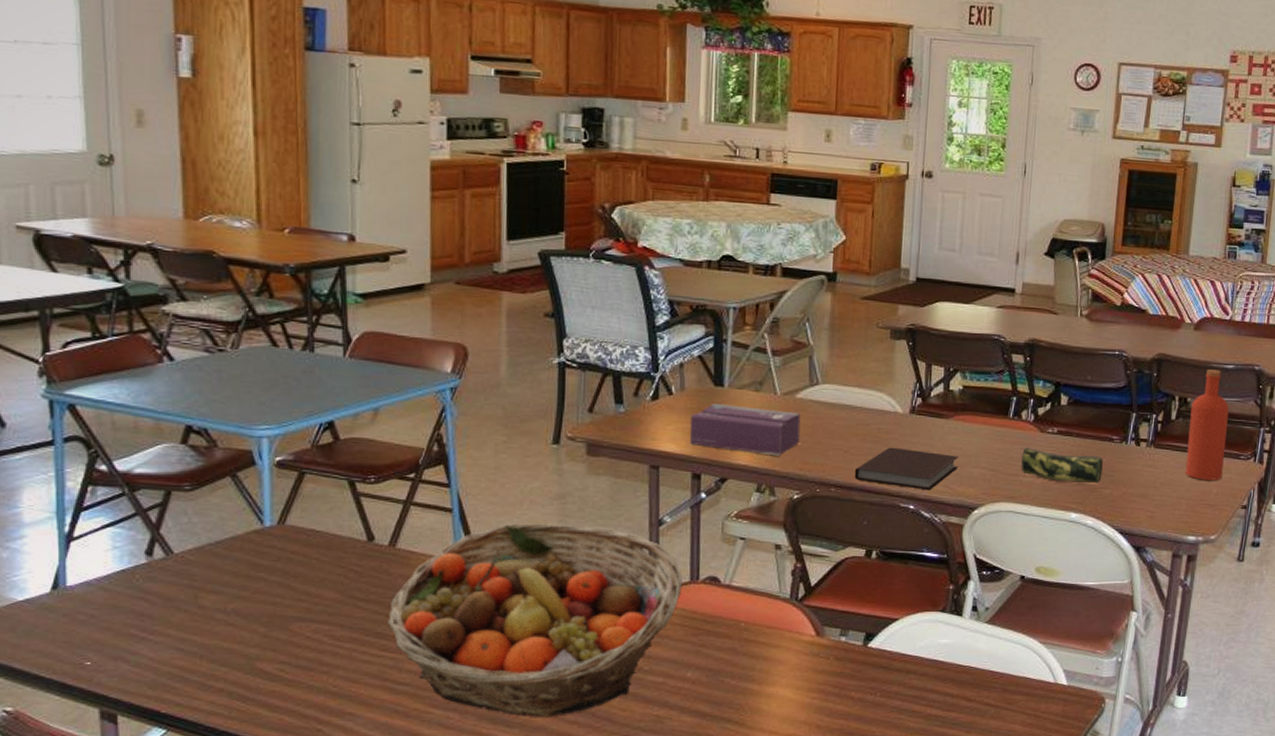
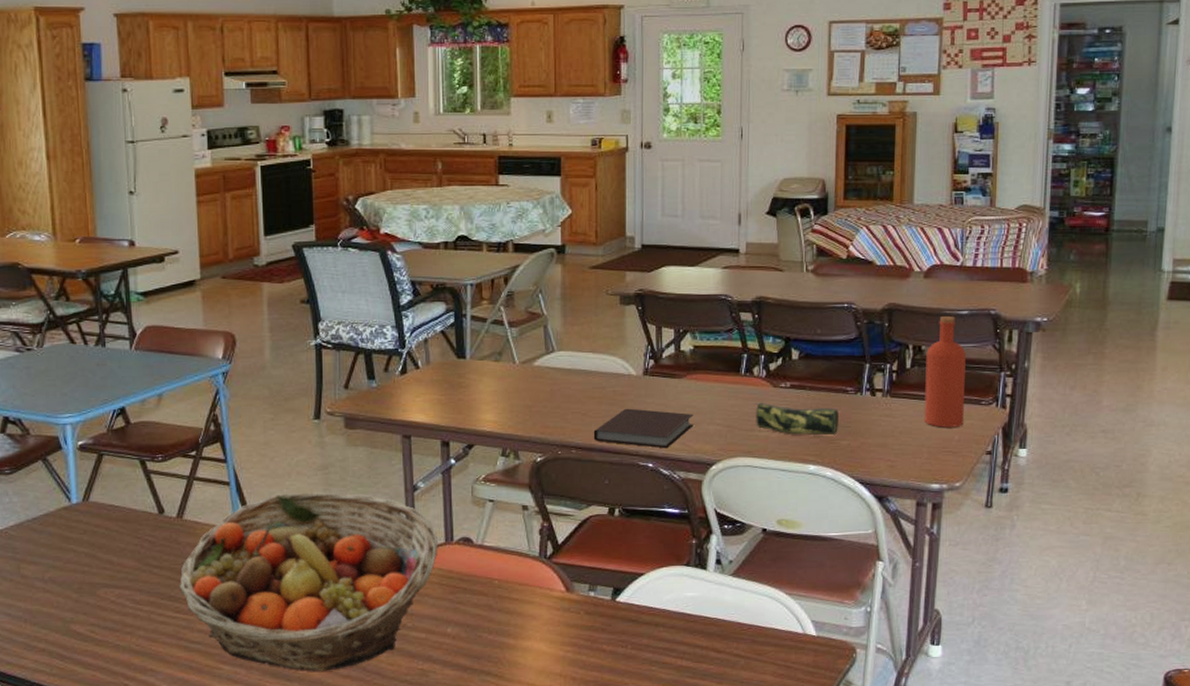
tissue box: present [689,403,801,456] -> none [436,374,539,421]

